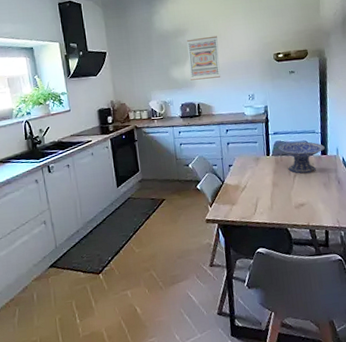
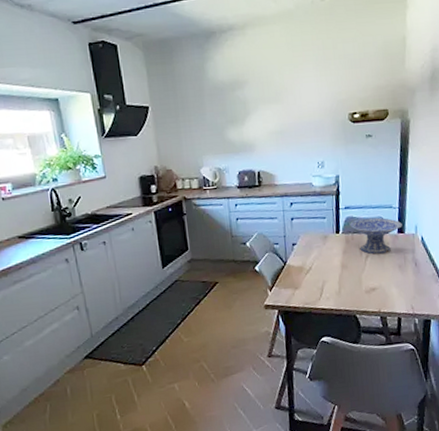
wall art: present [187,35,221,81] -> none [246,89,286,144]

